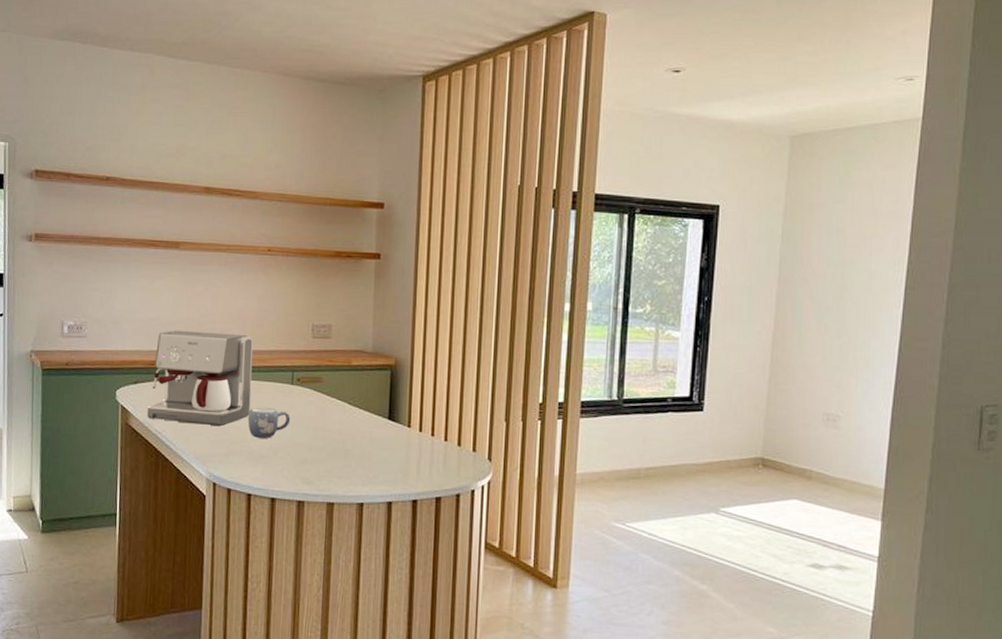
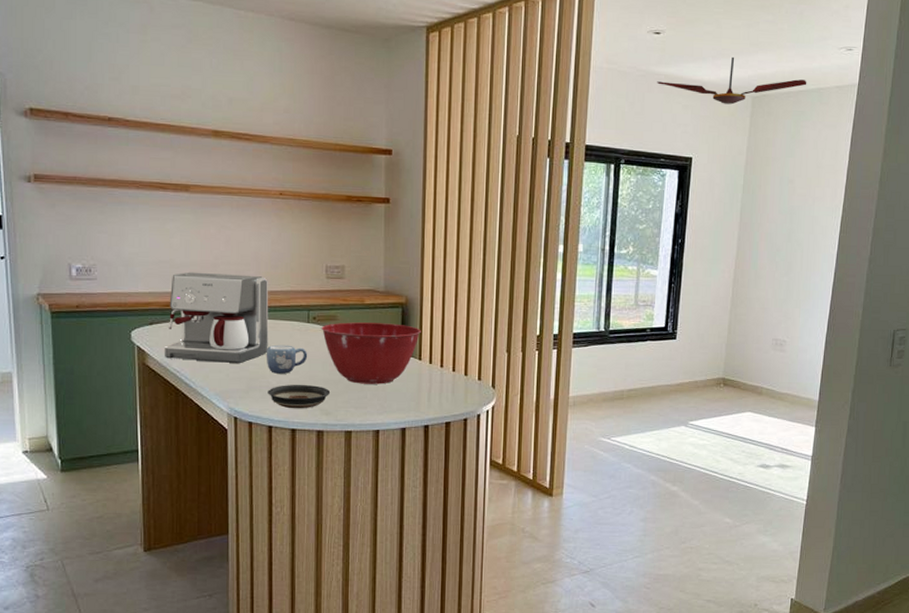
saucer: none [248,450,312,477] -> present [268,385,330,409]
mixing bowl: none [305,384,411,453] -> present [321,322,421,384]
ceiling fan: none [677,93,858,146] -> present [657,56,807,105]

